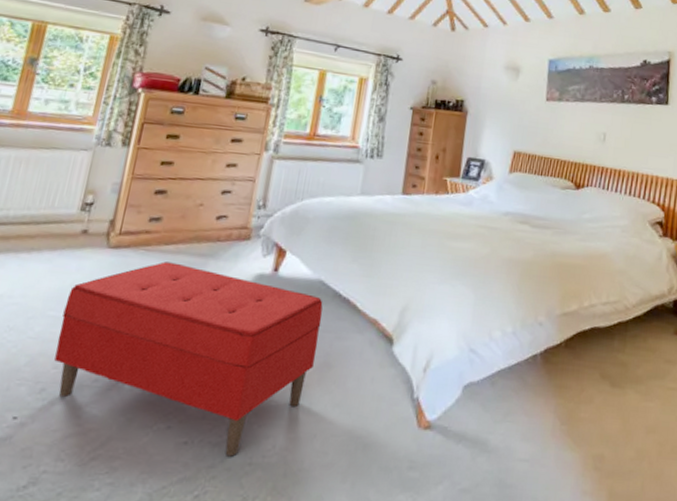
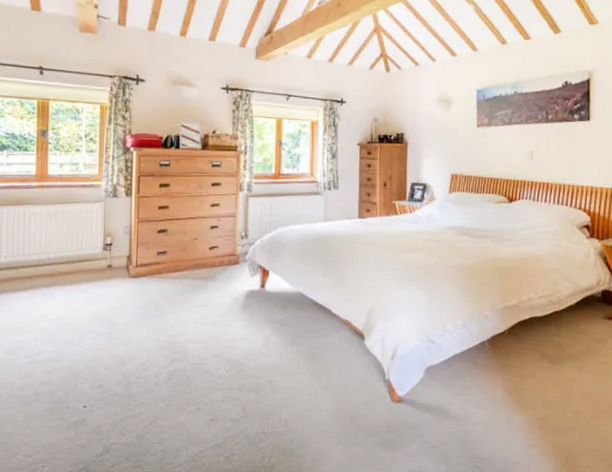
bench: present [54,261,323,457] -> none [104,285,305,428]

